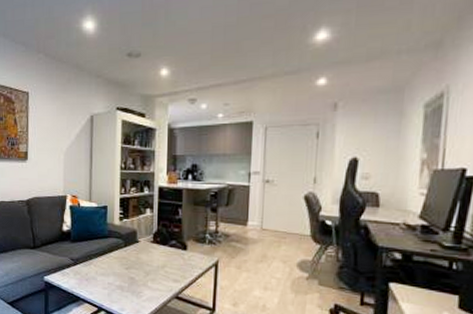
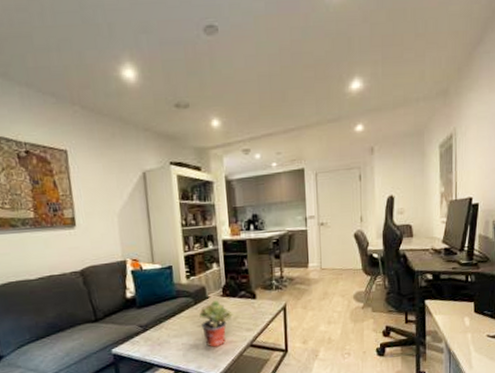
potted plant: none [128,246,162,292] -> present [199,300,234,347]

